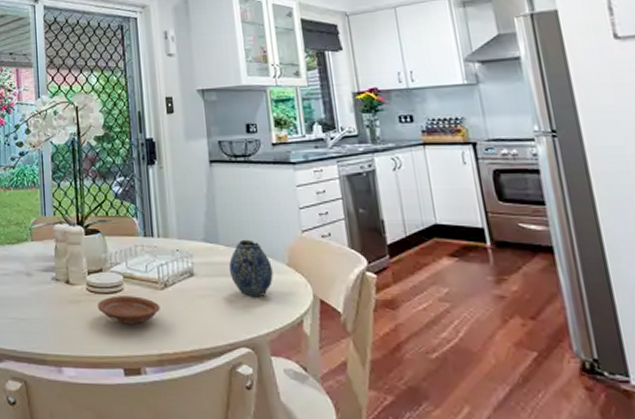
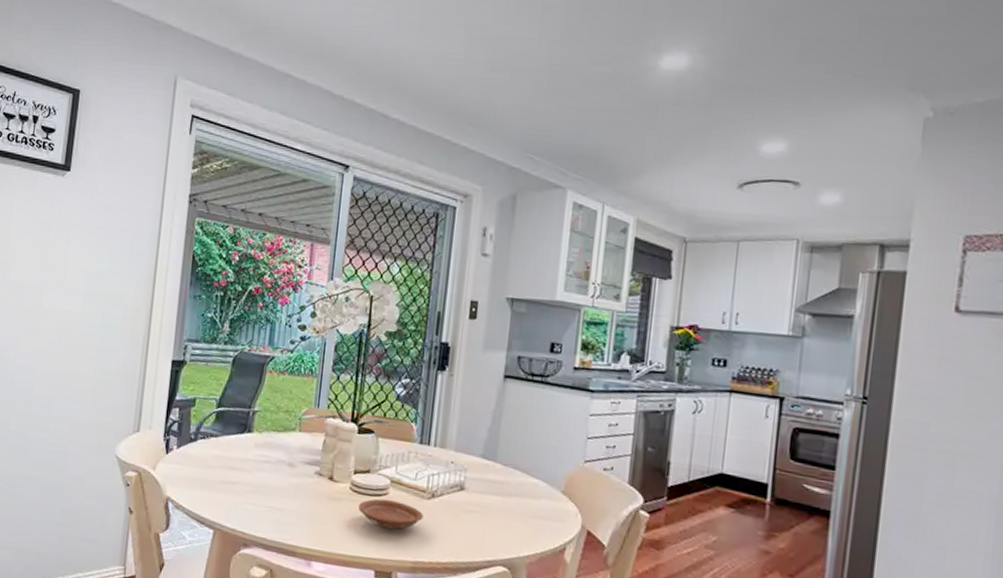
teapot: present [228,239,273,296] -> none [501,461,547,520]

